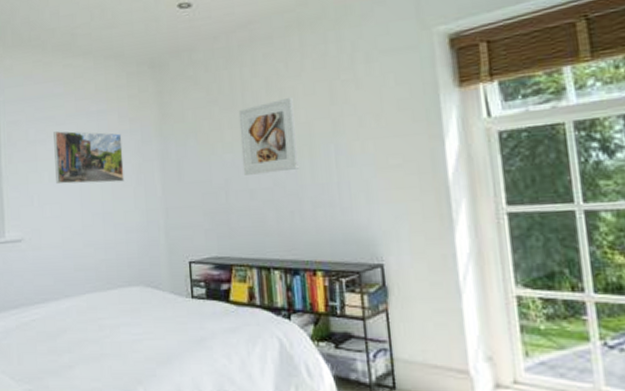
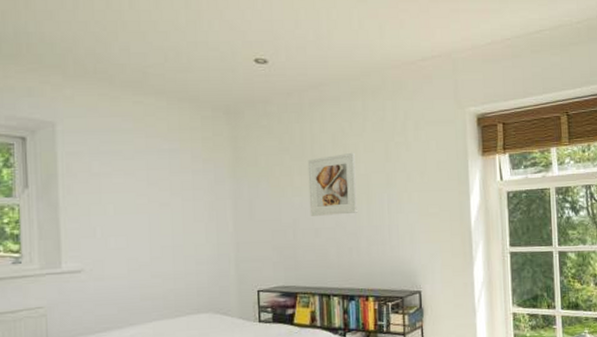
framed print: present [53,131,125,185] -> none [120,166,196,218]

